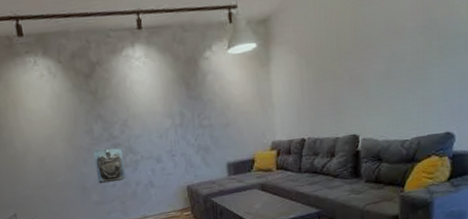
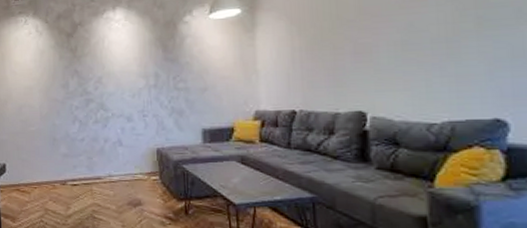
wall sculpture: present [93,147,127,184] -> none [66,102,96,137]

